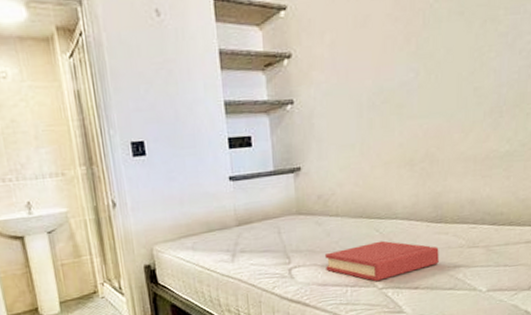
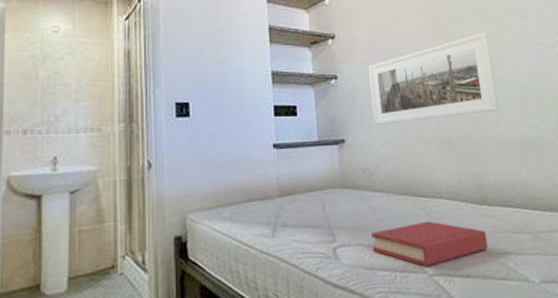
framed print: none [327,32,470,150] -> present [368,31,499,125]

